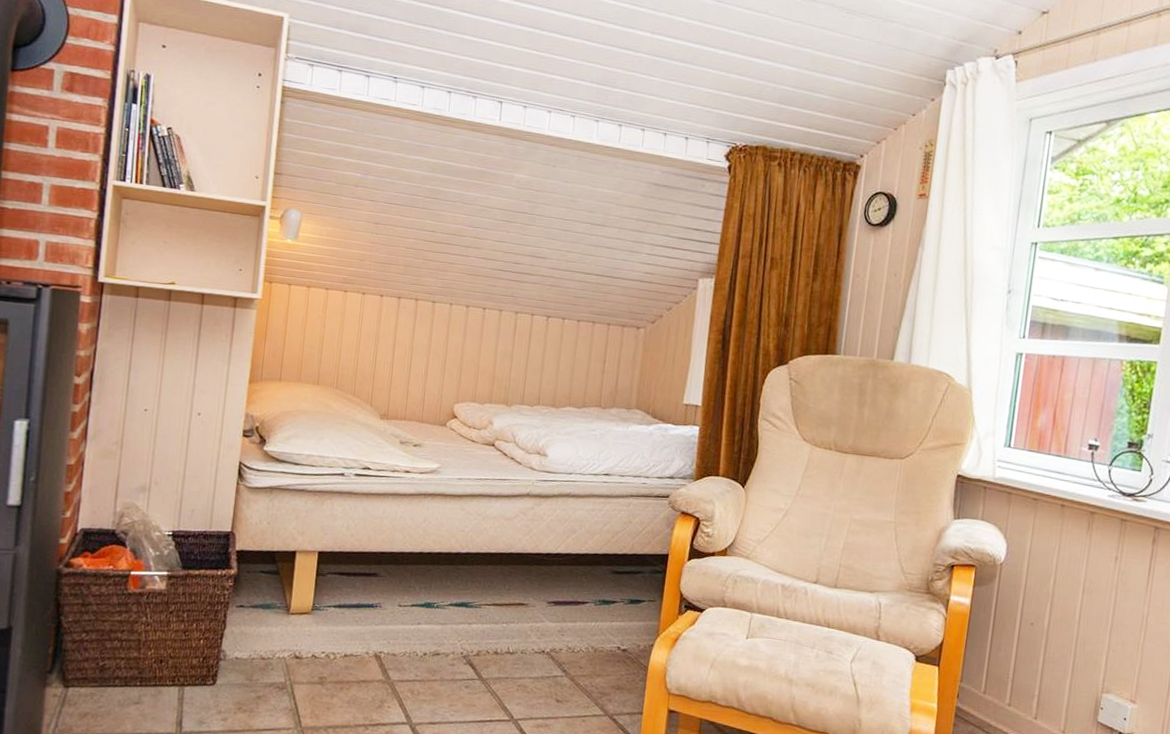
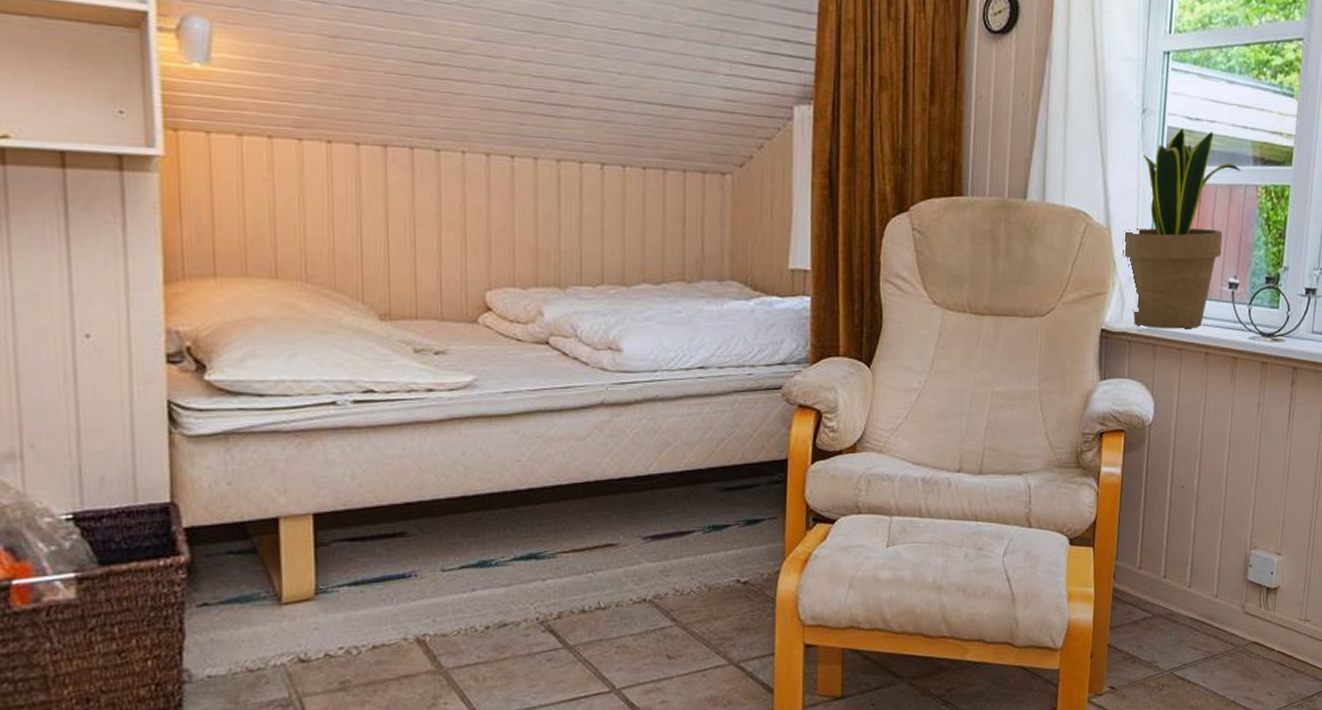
potted plant: none [982,307,1106,482] -> present [1123,128,1241,329]

